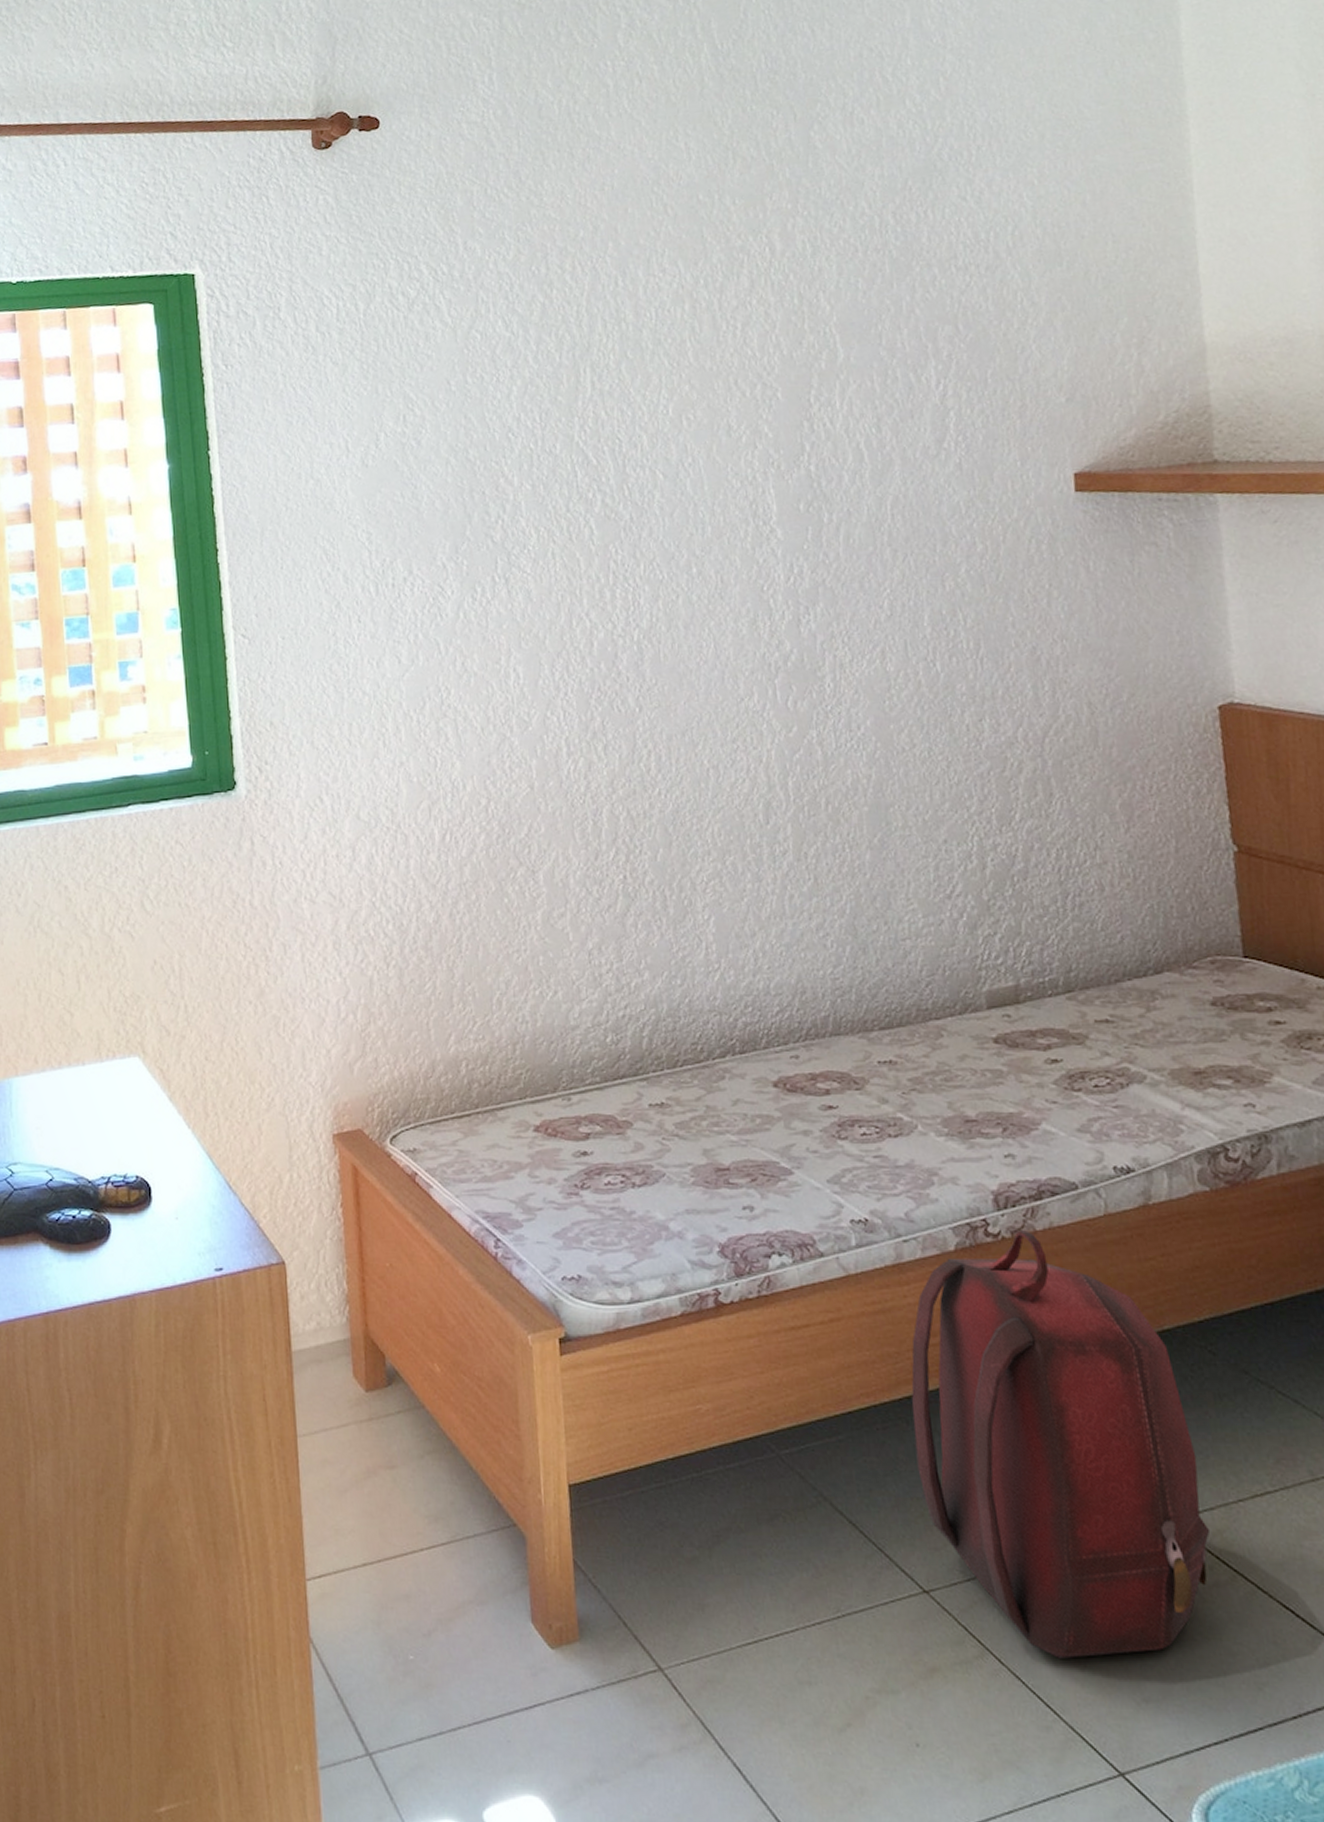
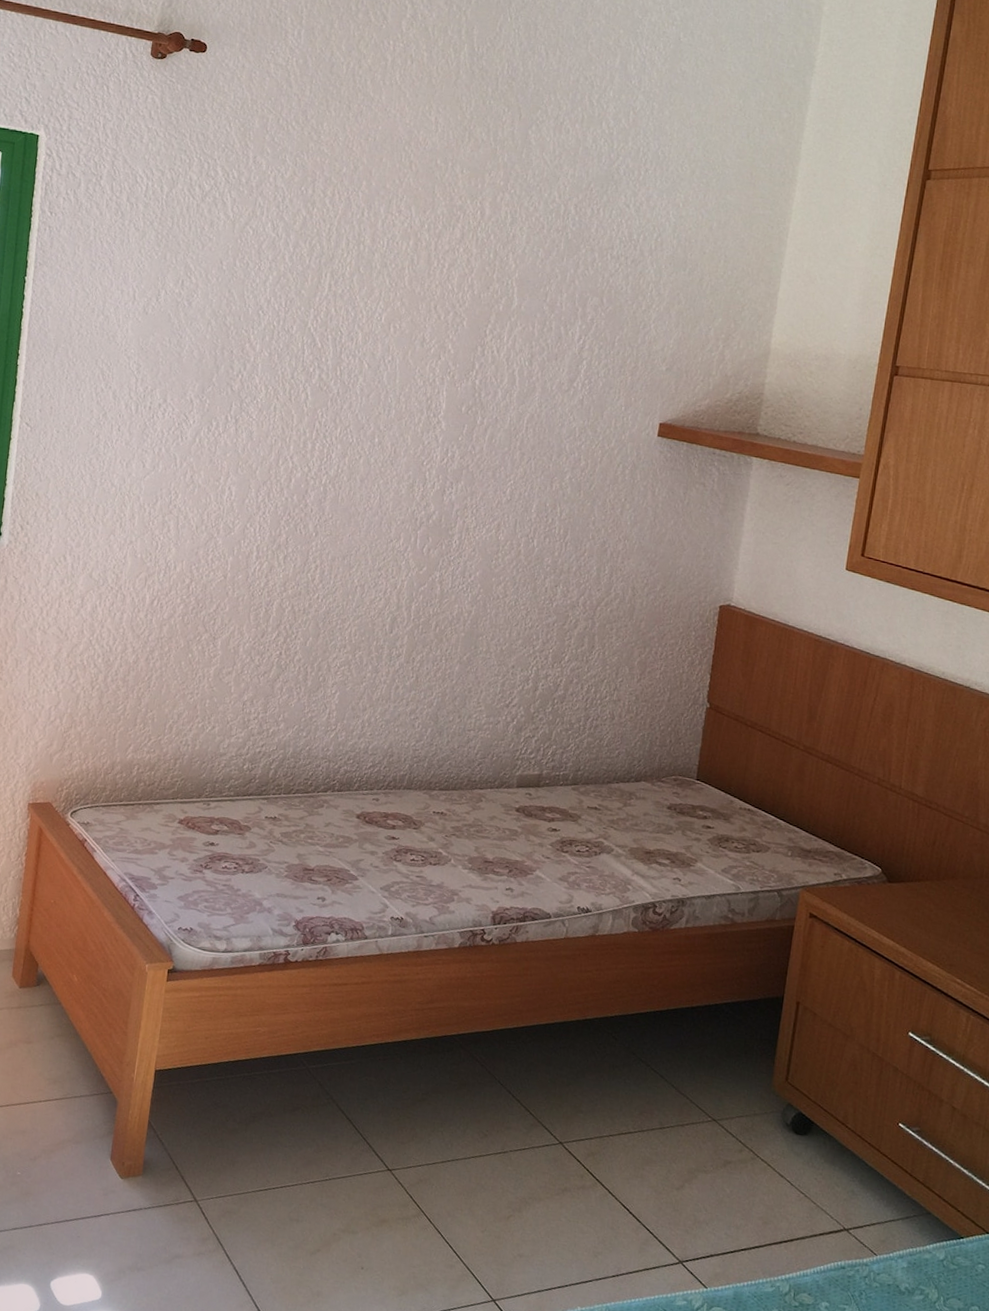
backpack: present [911,1230,1211,1659] -> none [401,940,589,1225]

